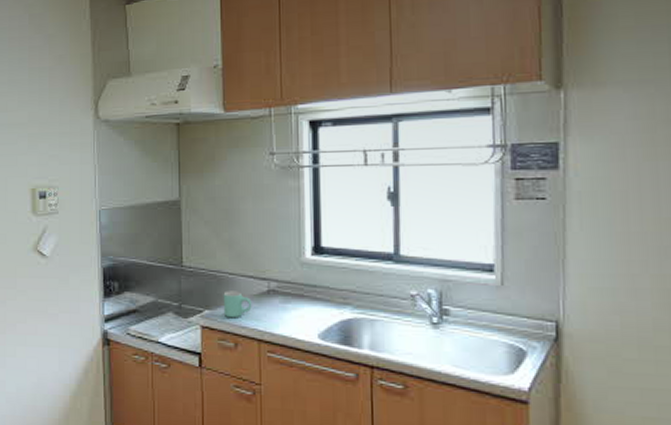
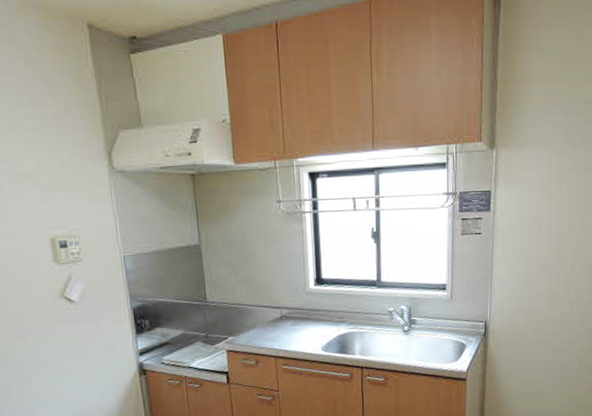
mug: present [223,291,252,319] -> none [244,319,269,342]

